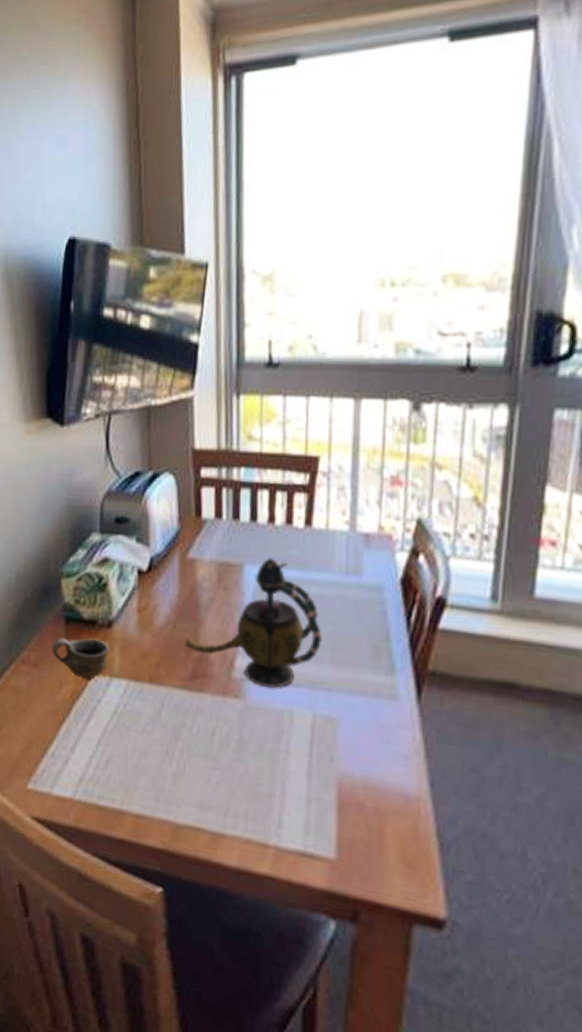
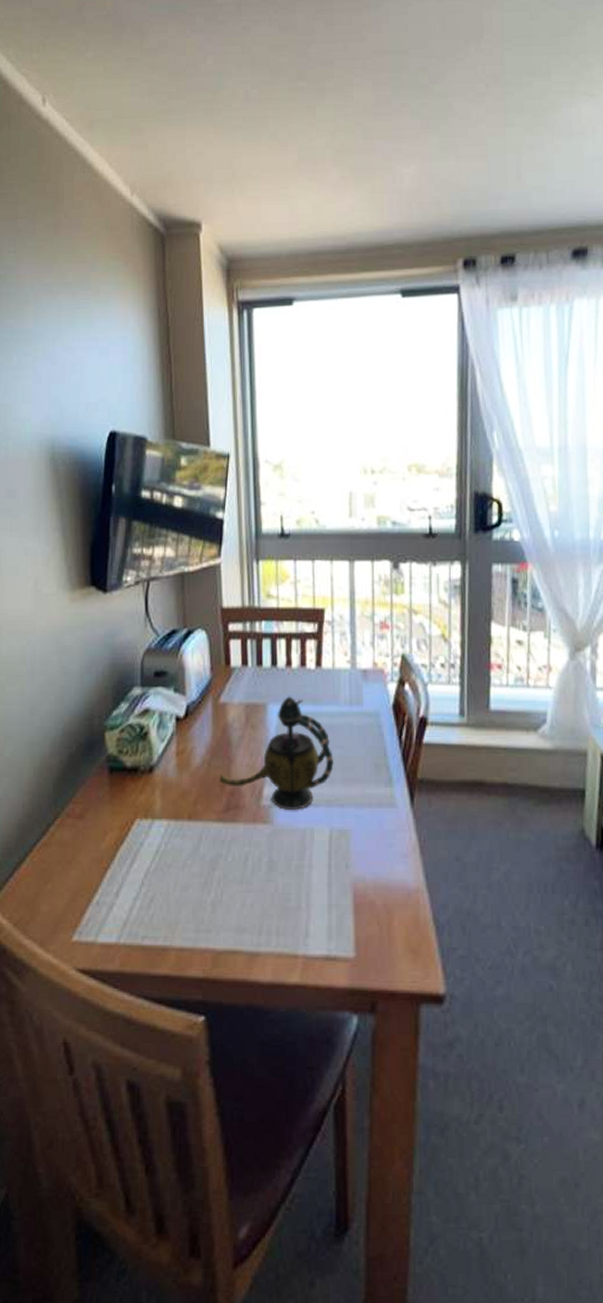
cup: present [52,638,110,681] -> none [96,785,151,825]

